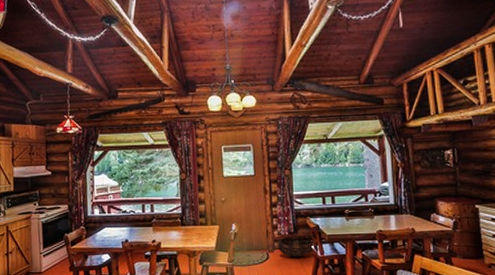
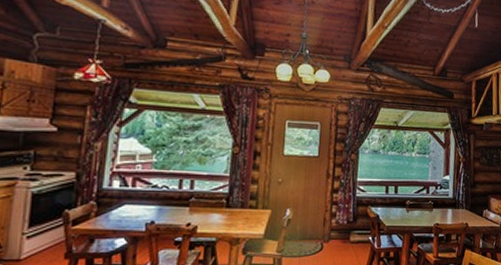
basket: present [277,236,315,257] -> none [333,225,373,249]

